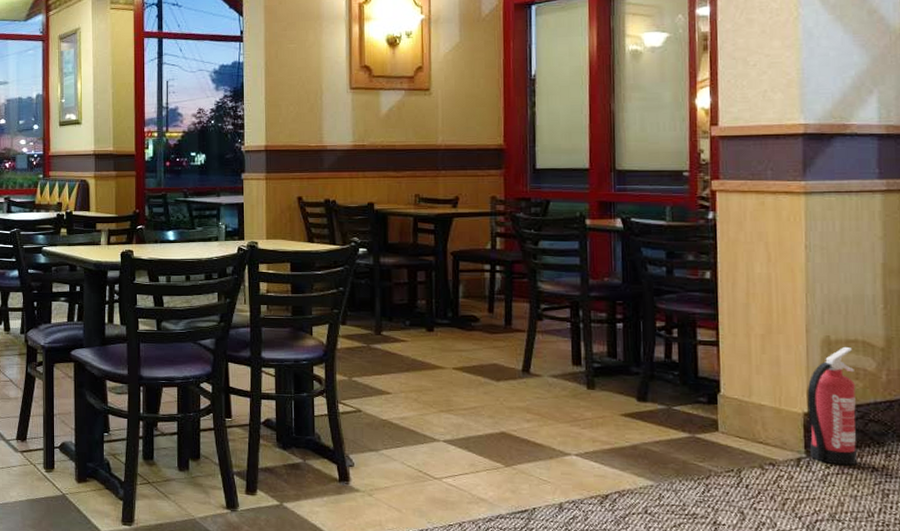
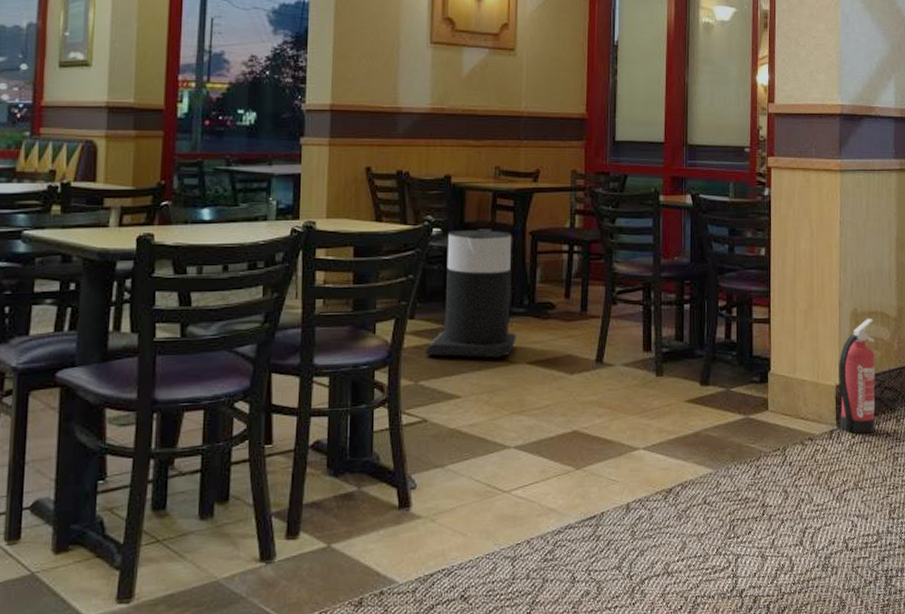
trash can: none [357,249,442,363] -> present [425,229,516,359]

